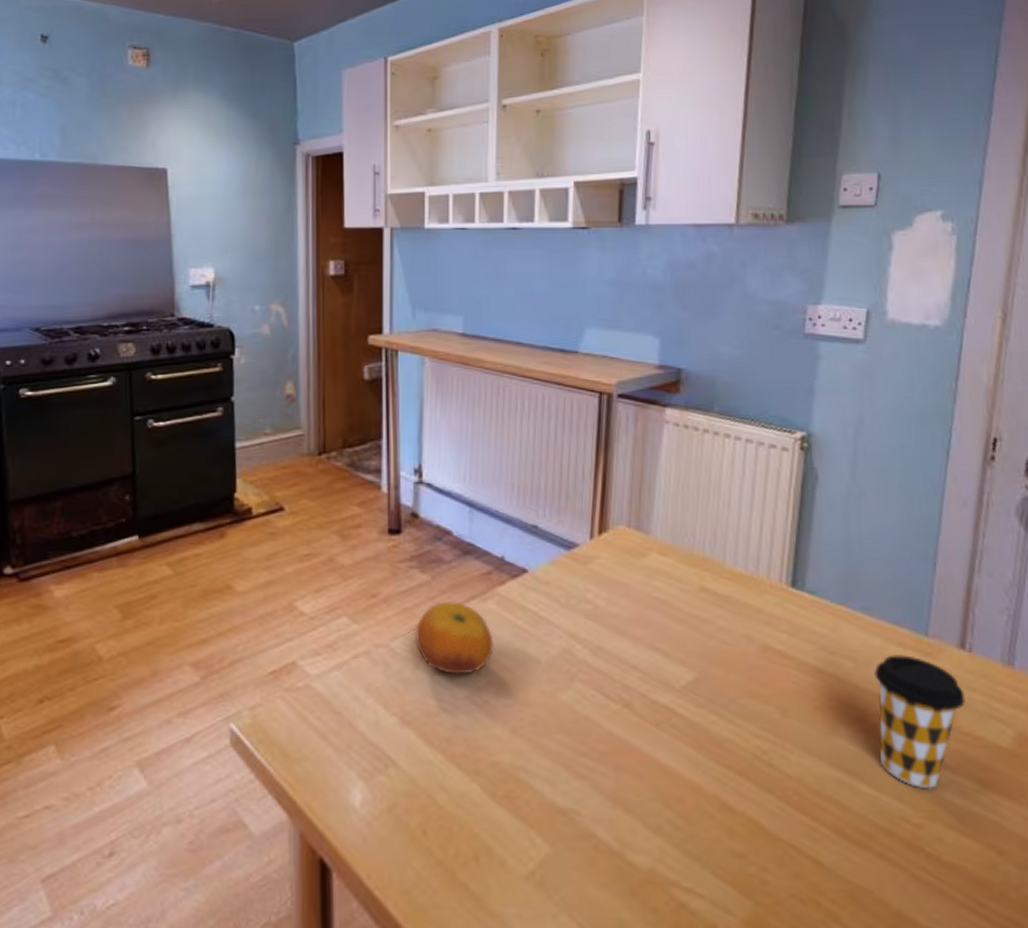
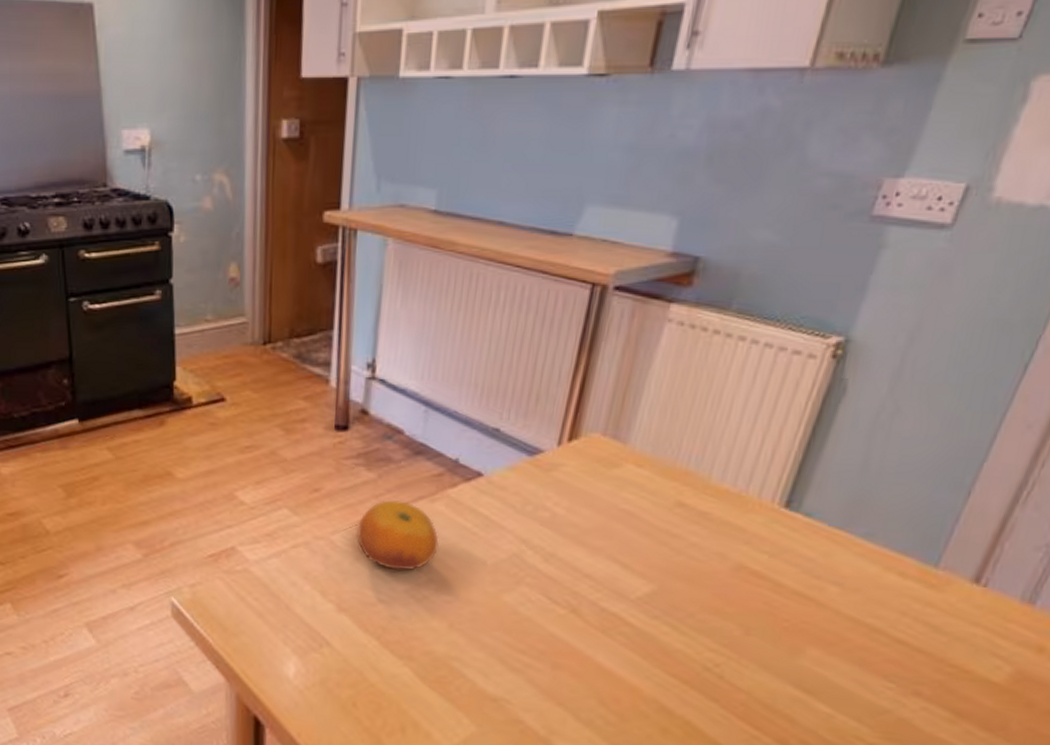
coffee cup: present [874,655,966,790] -> none [845,583,965,714]

